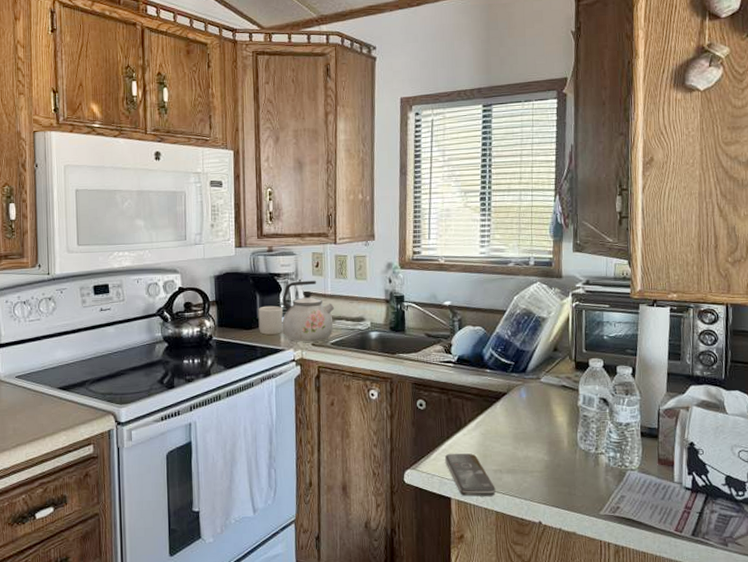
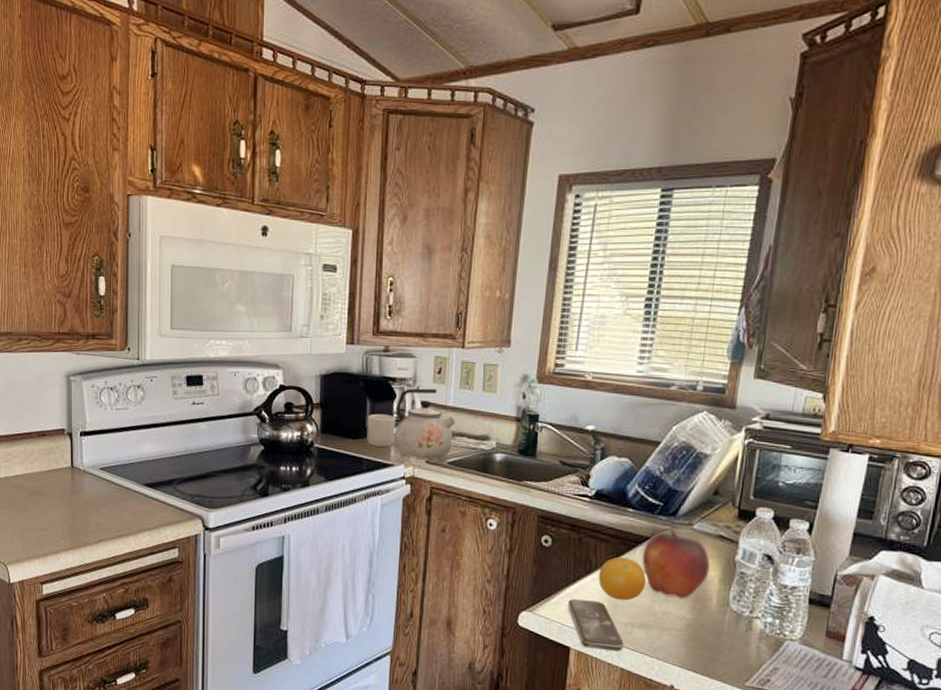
fruit: none [468,412,508,451] -> present [598,557,646,601]
fruit: none [502,384,558,443] -> present [642,530,710,598]

